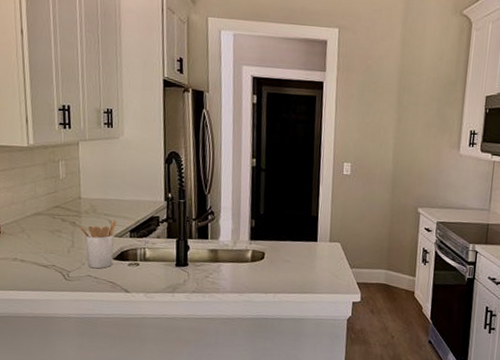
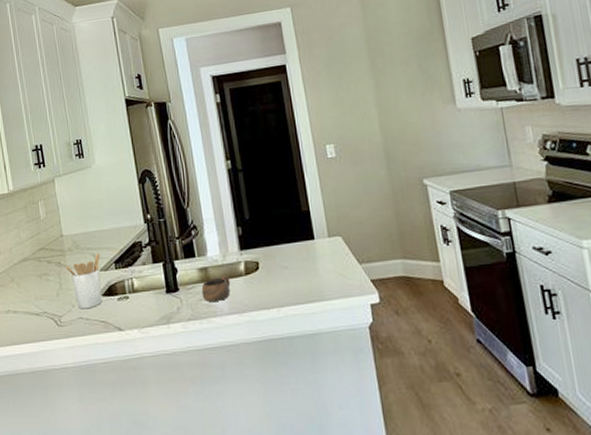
cup: none [208,260,237,280] -> present [201,276,231,302]

